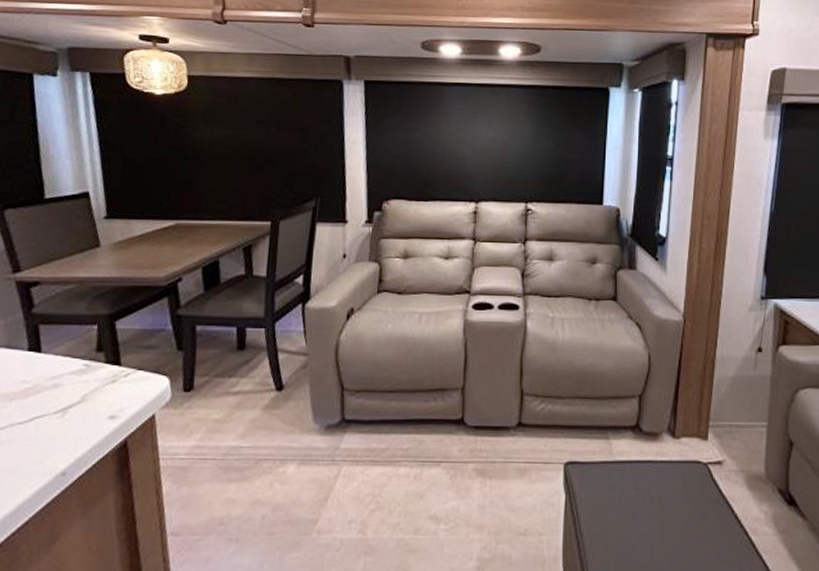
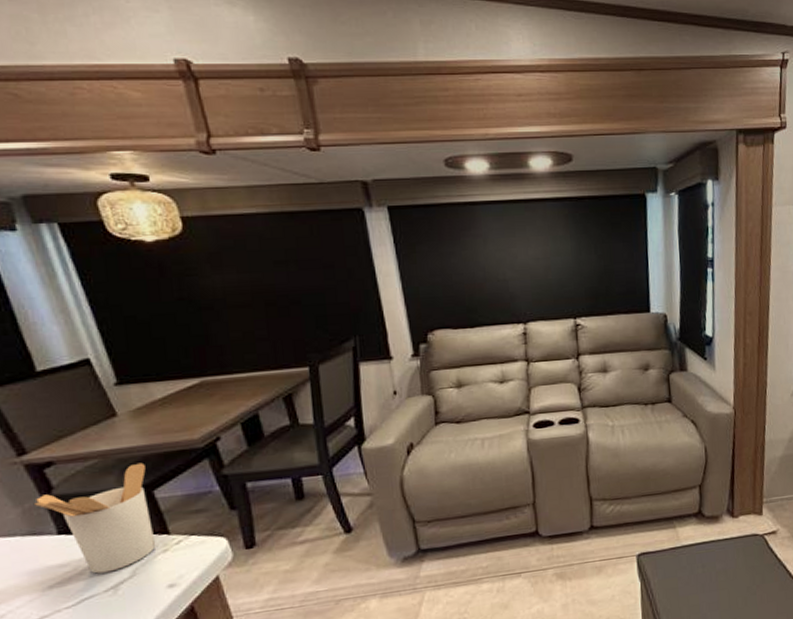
utensil holder: none [16,293,114,395] -> present [35,462,156,574]

